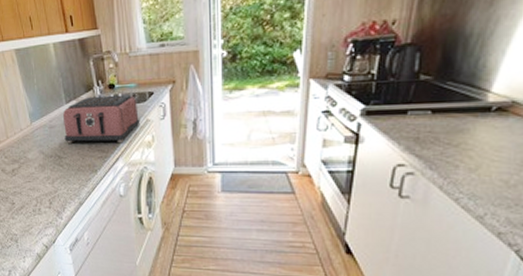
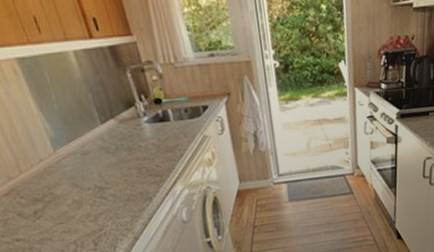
toaster: present [63,94,141,144] -> none [99,109,197,171]

